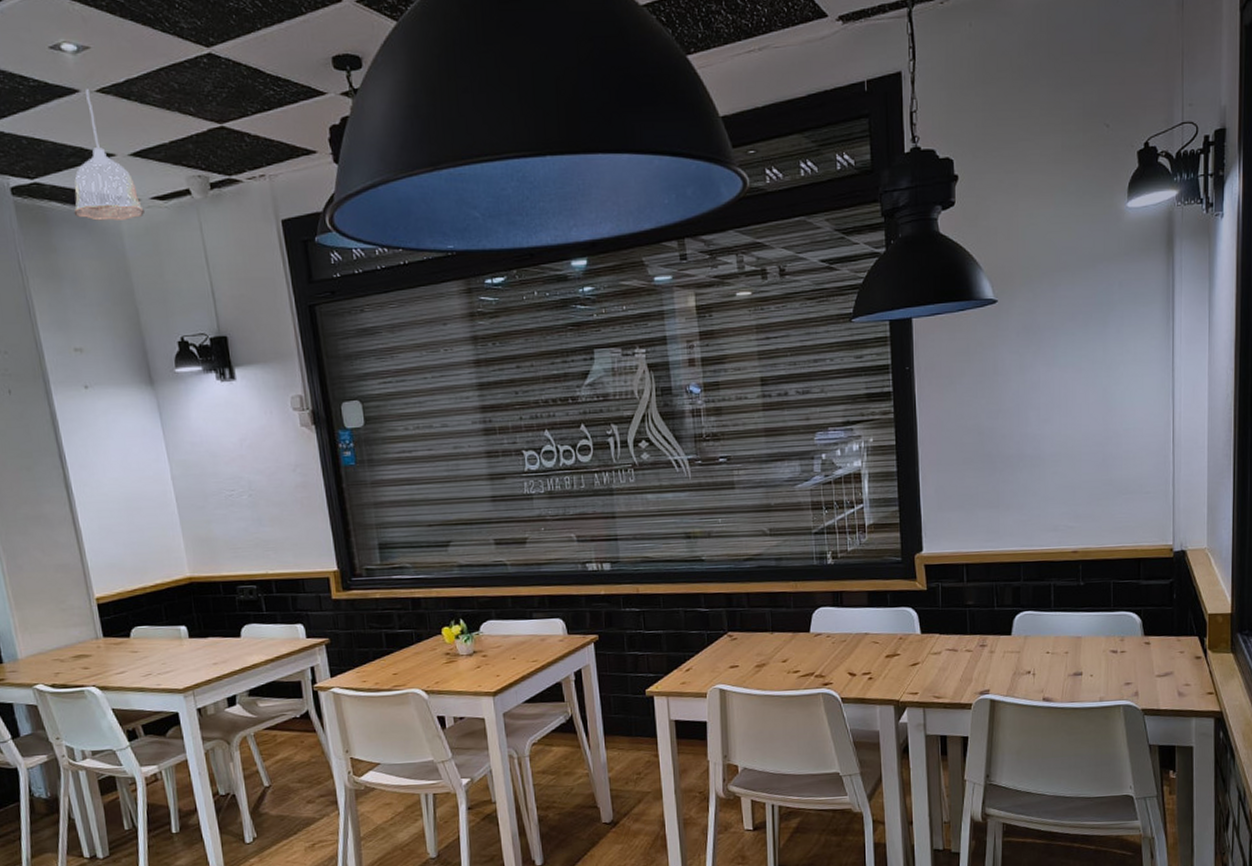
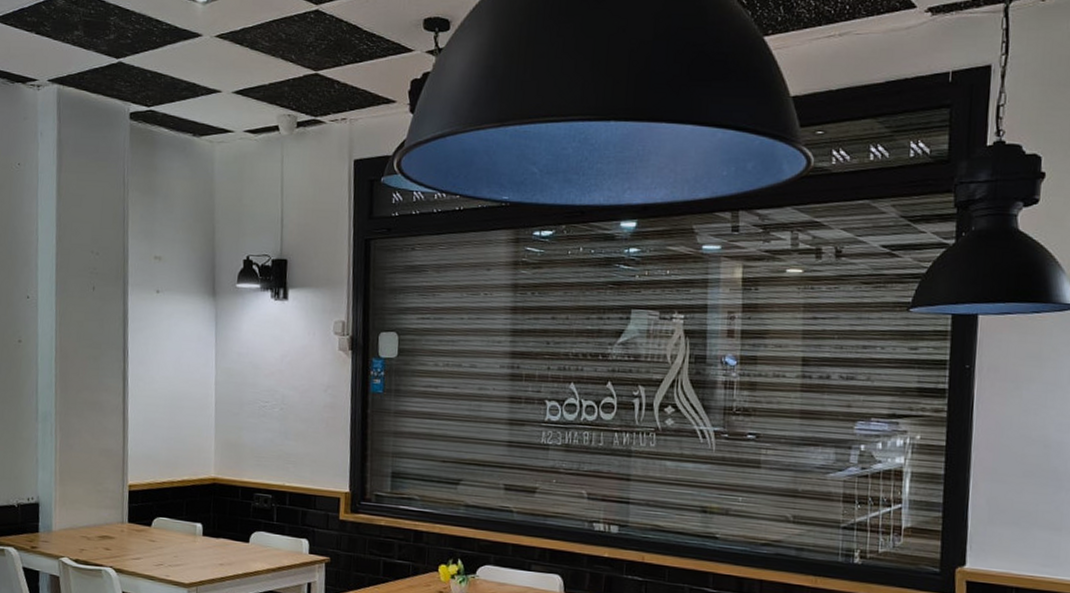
pendant lamp: present [73,89,144,221] -> none [177,34,236,148]

